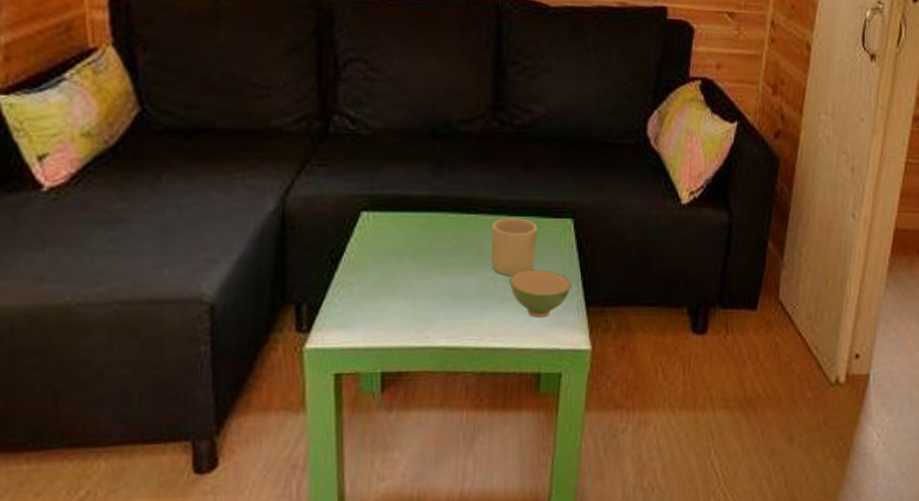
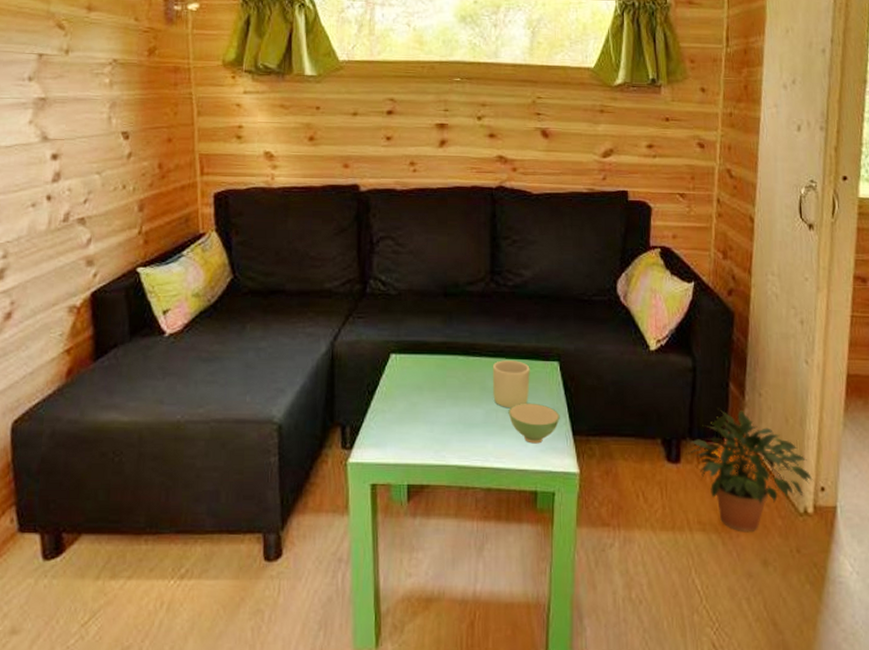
potted plant: none [714,272,848,407] -> present [686,410,813,533]

